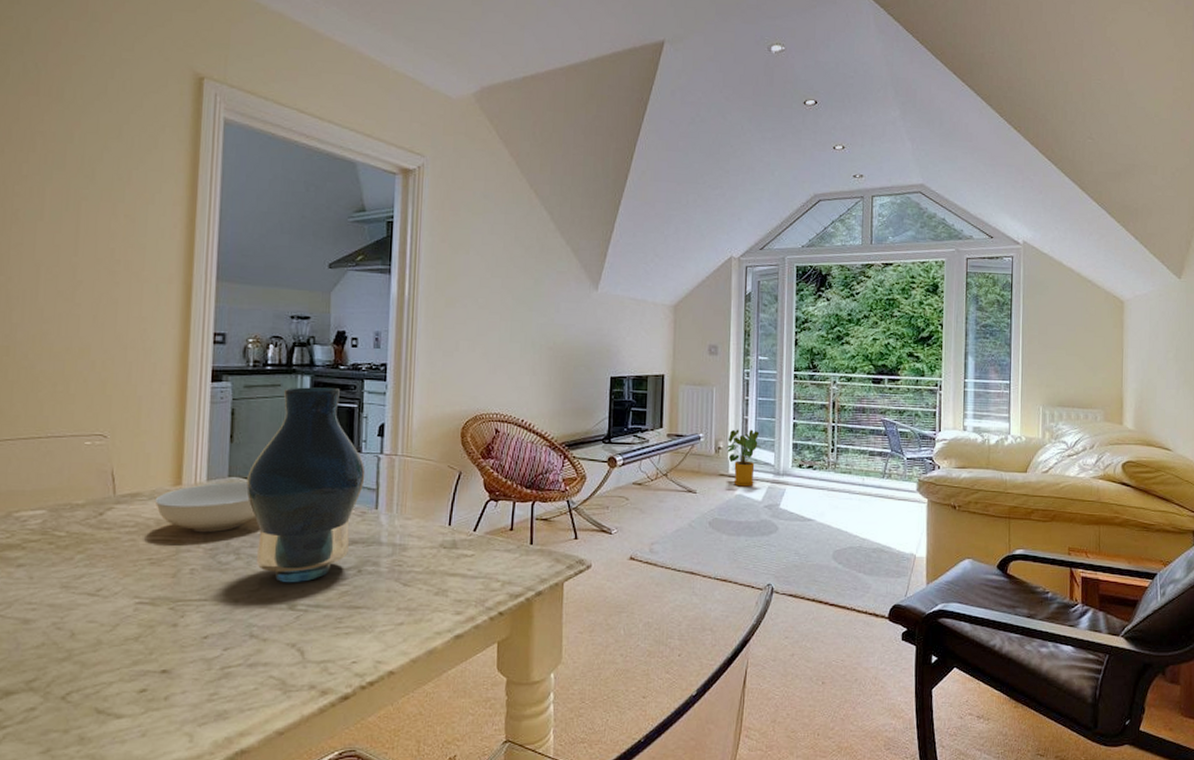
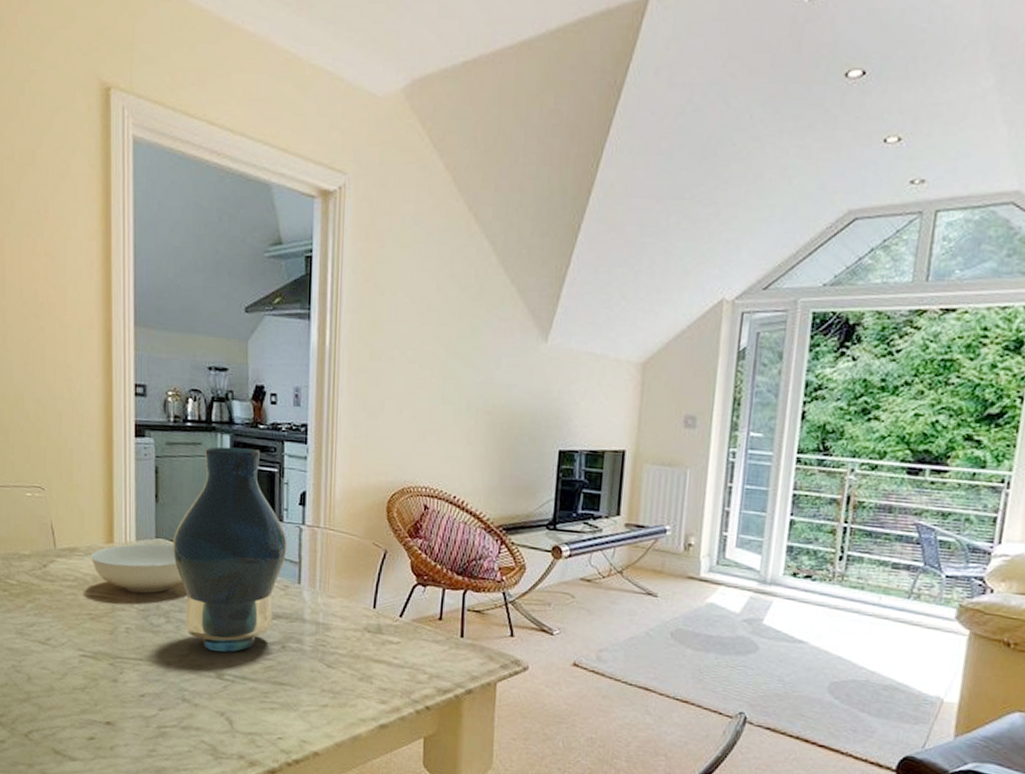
house plant: present [726,429,762,487] -> none [698,523,745,595]

